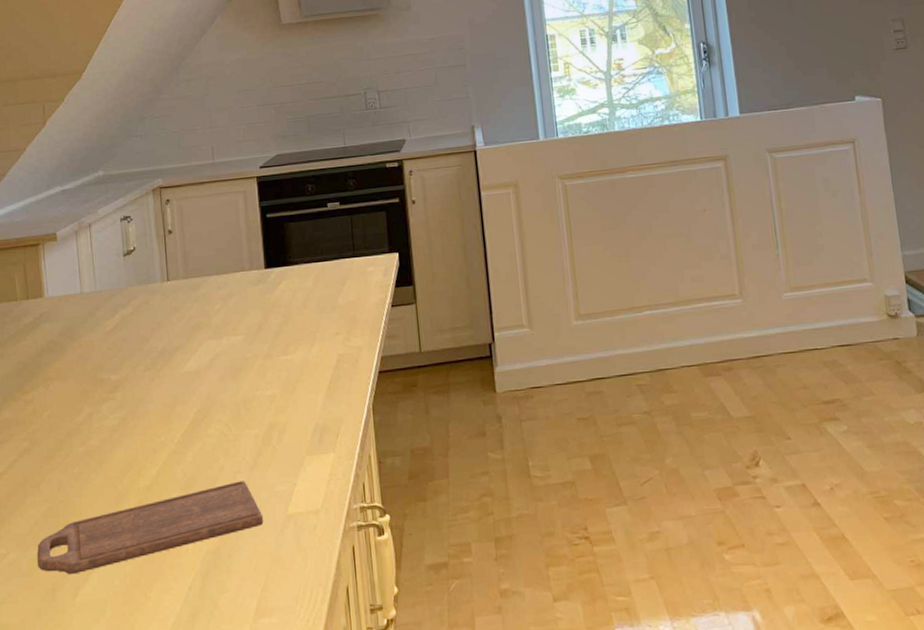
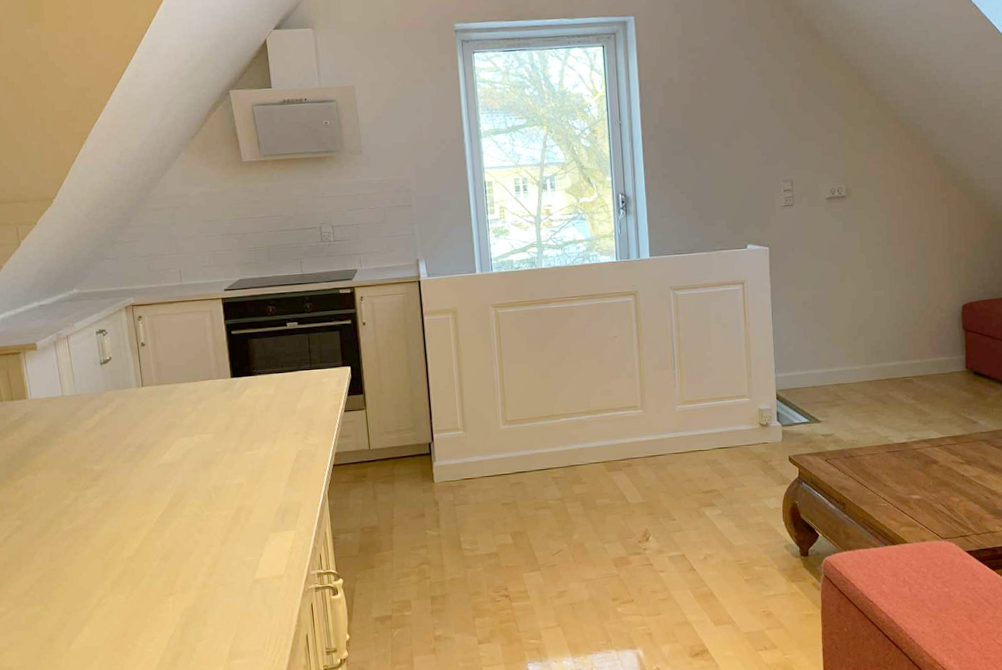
cutting board: present [37,481,264,575] -> none [33,552,234,628]

